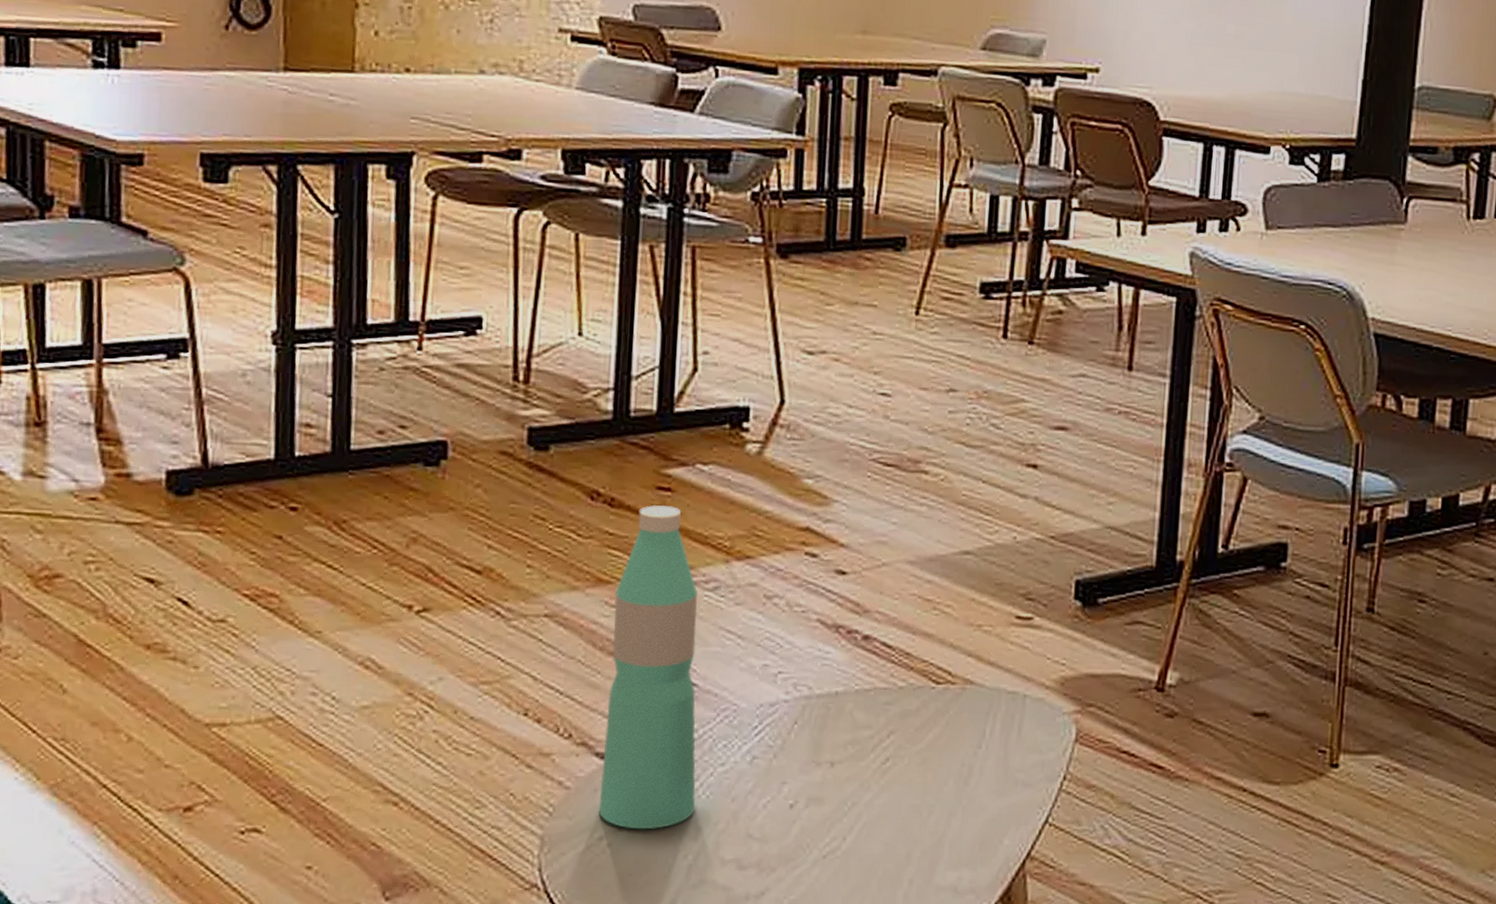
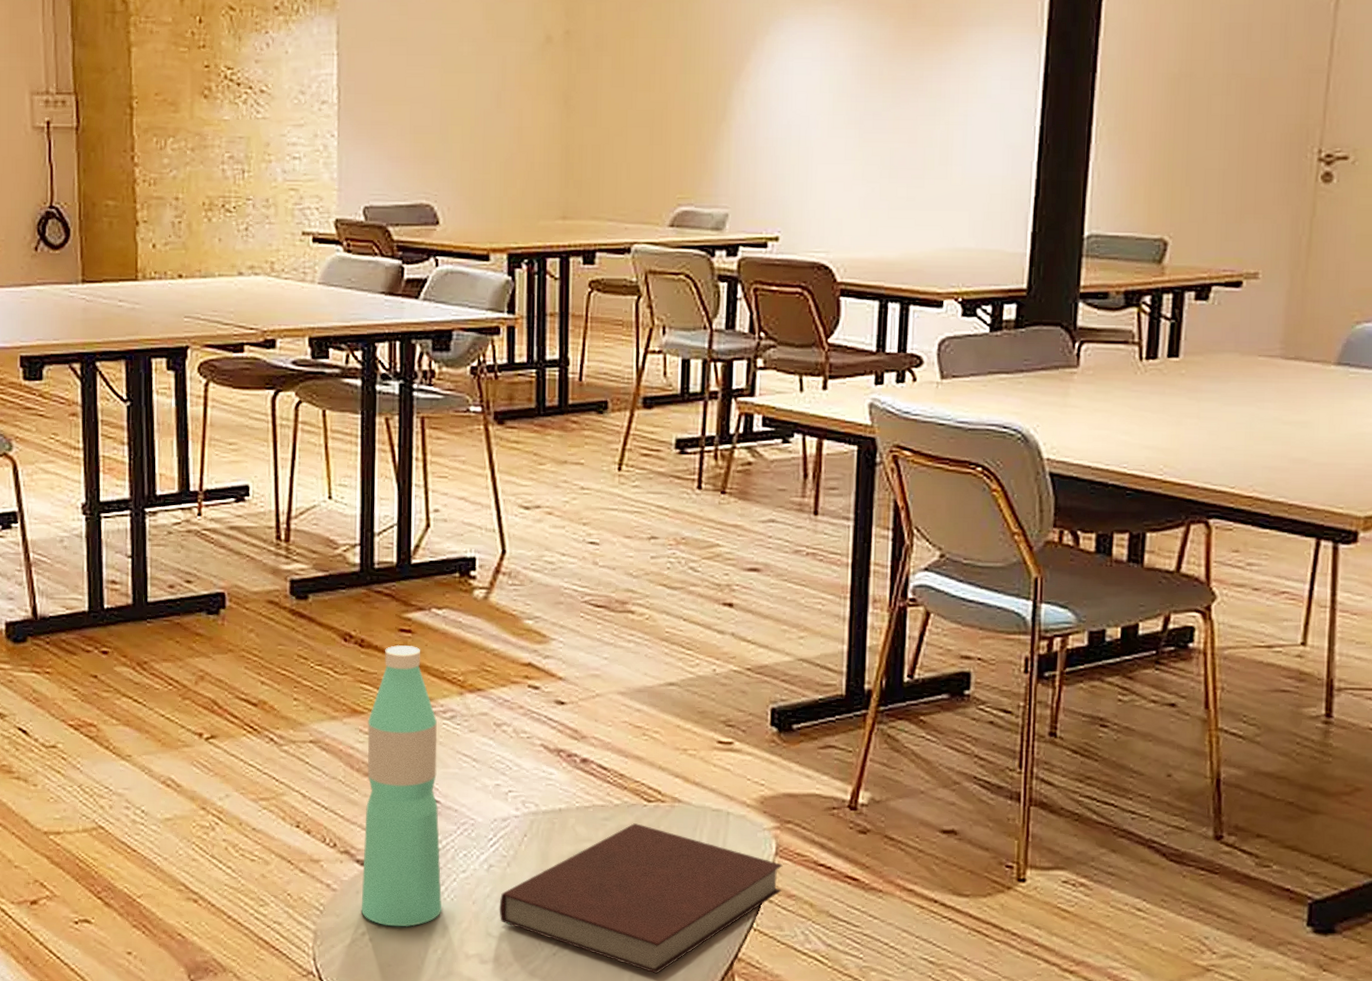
notebook: none [762,708,1083,877] -> present [499,823,783,974]

